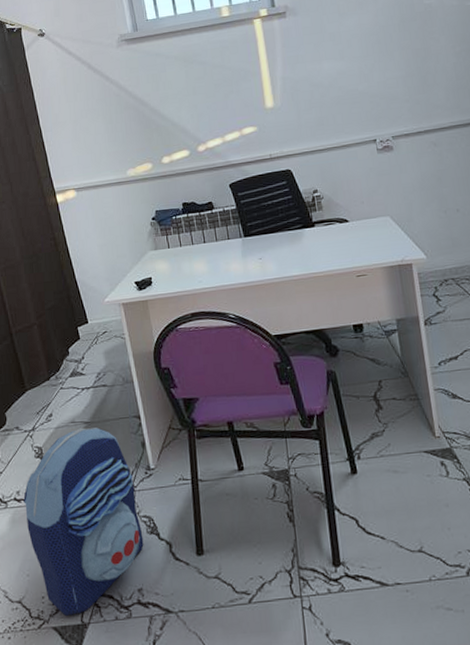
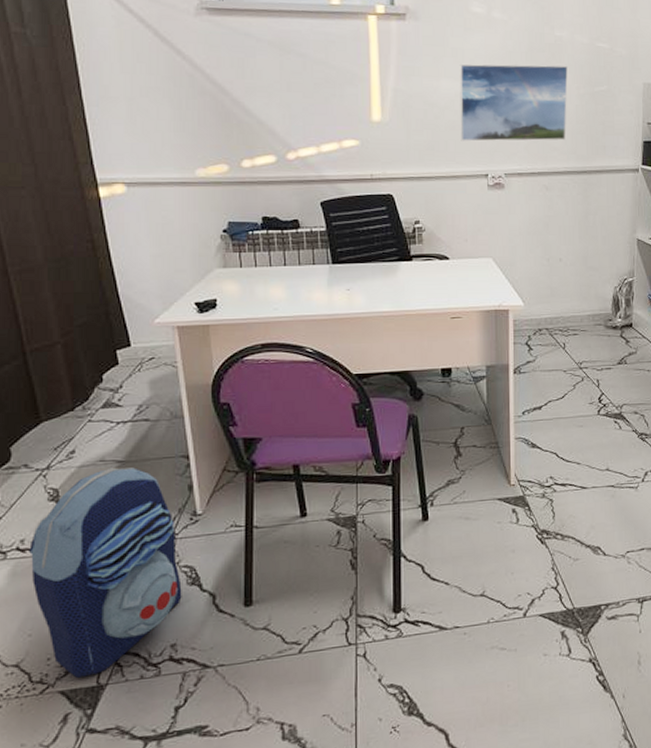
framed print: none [338,28,448,113] -> present [459,64,569,142]

